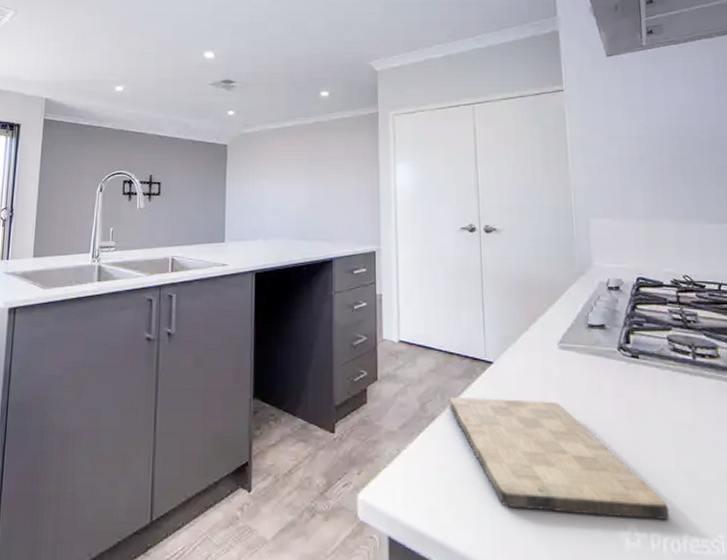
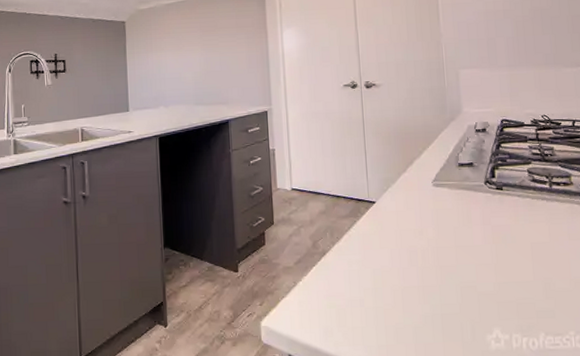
cutting board: present [449,397,669,521] -> none [338,232,528,325]

